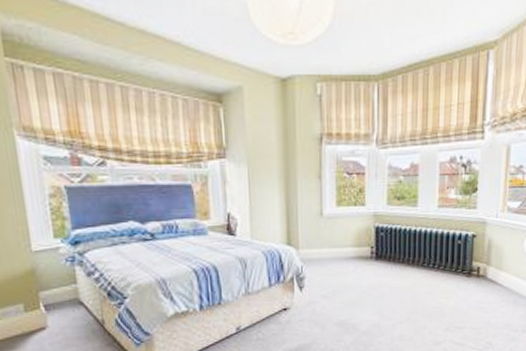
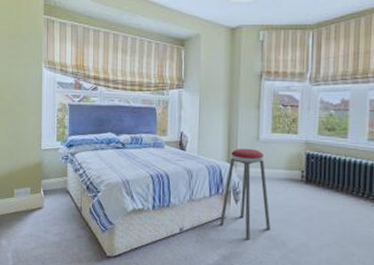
music stool: none [283,226,341,330] -> present [220,148,271,241]

